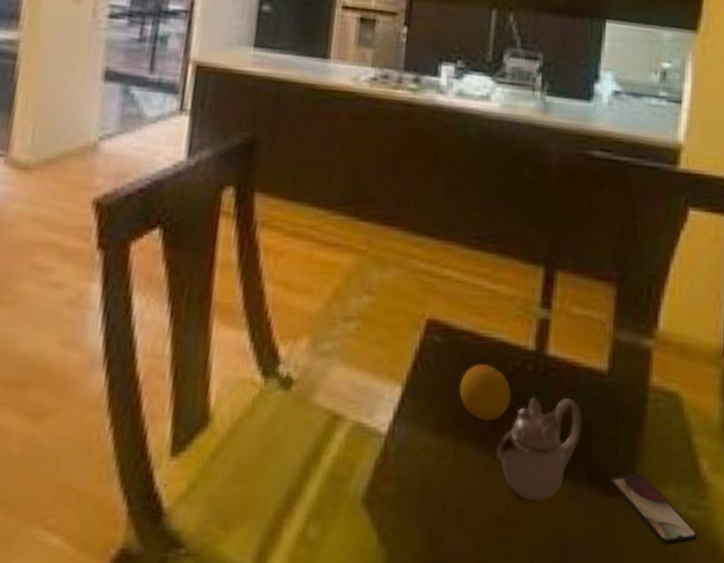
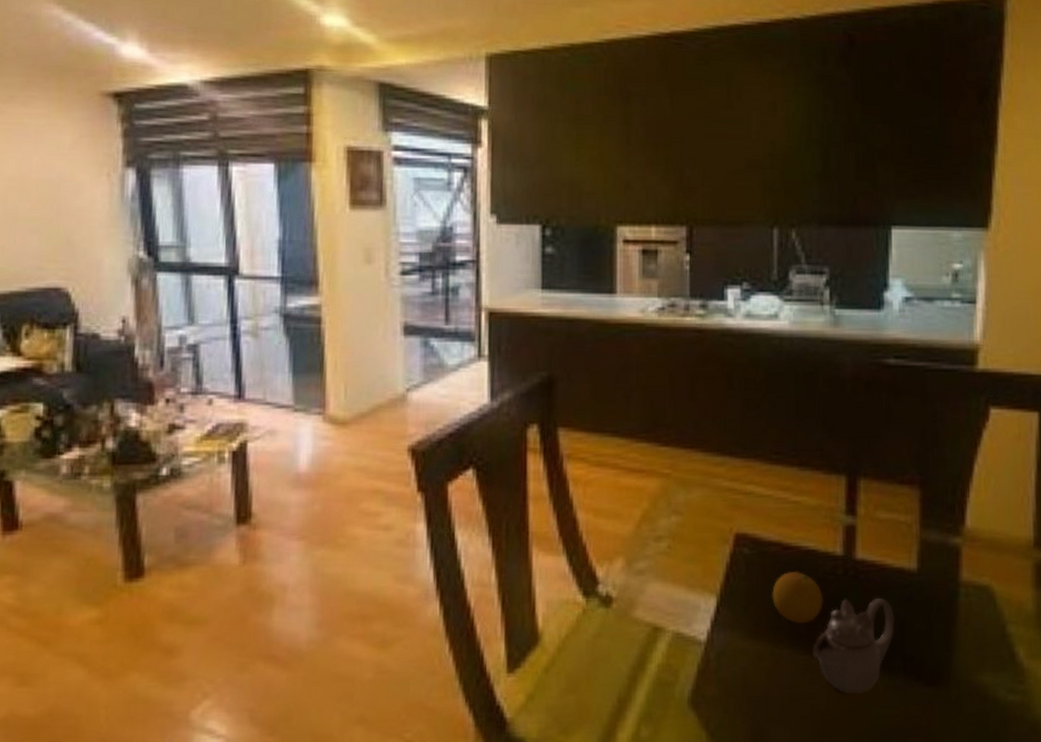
smartphone: present [611,473,698,545] -> none [927,663,1018,727]

